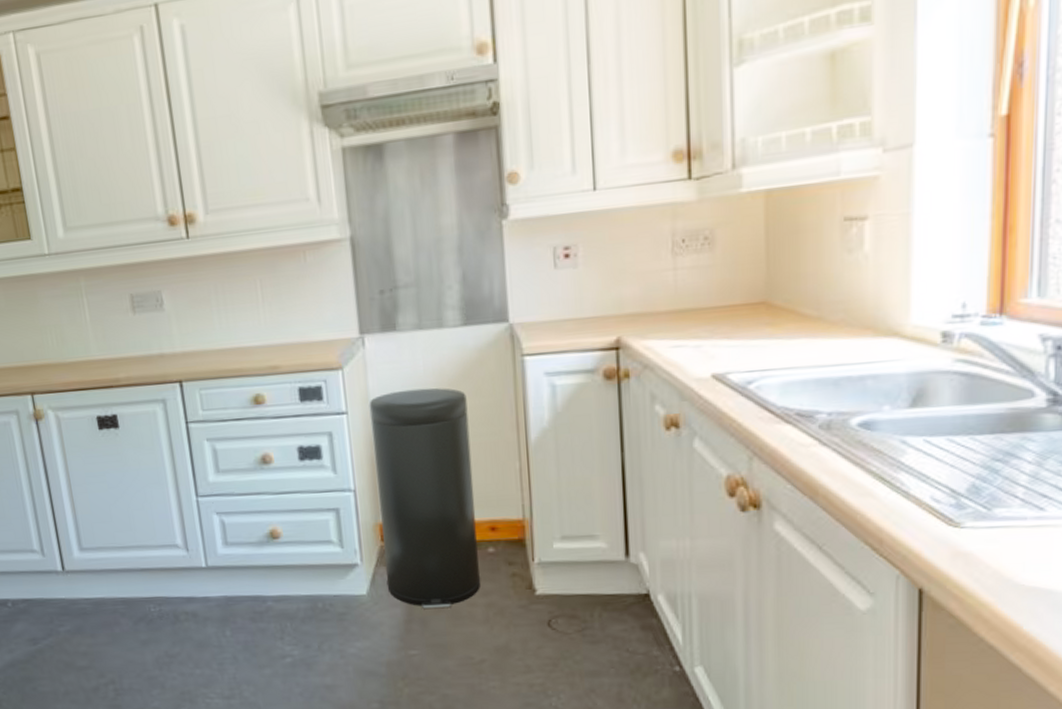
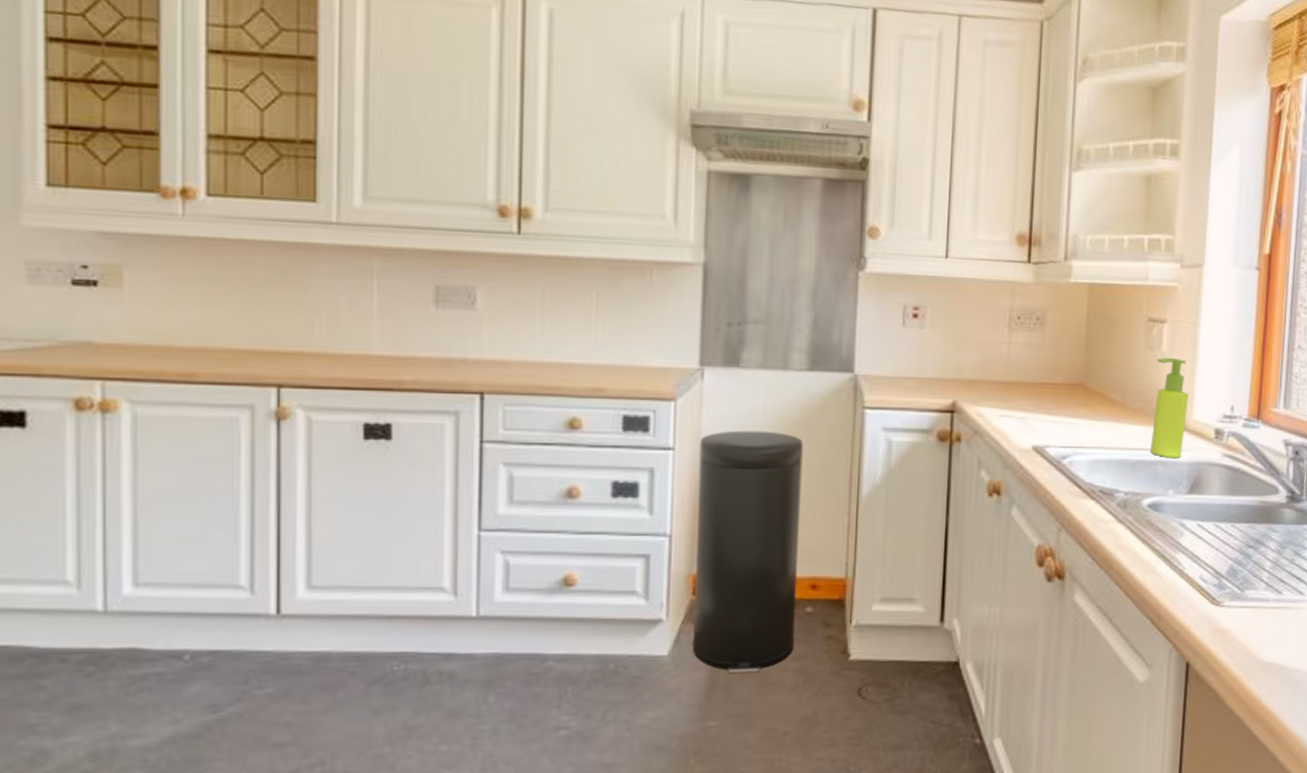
soap dispenser: none [856,257,904,371] -> present [1149,357,1189,459]

